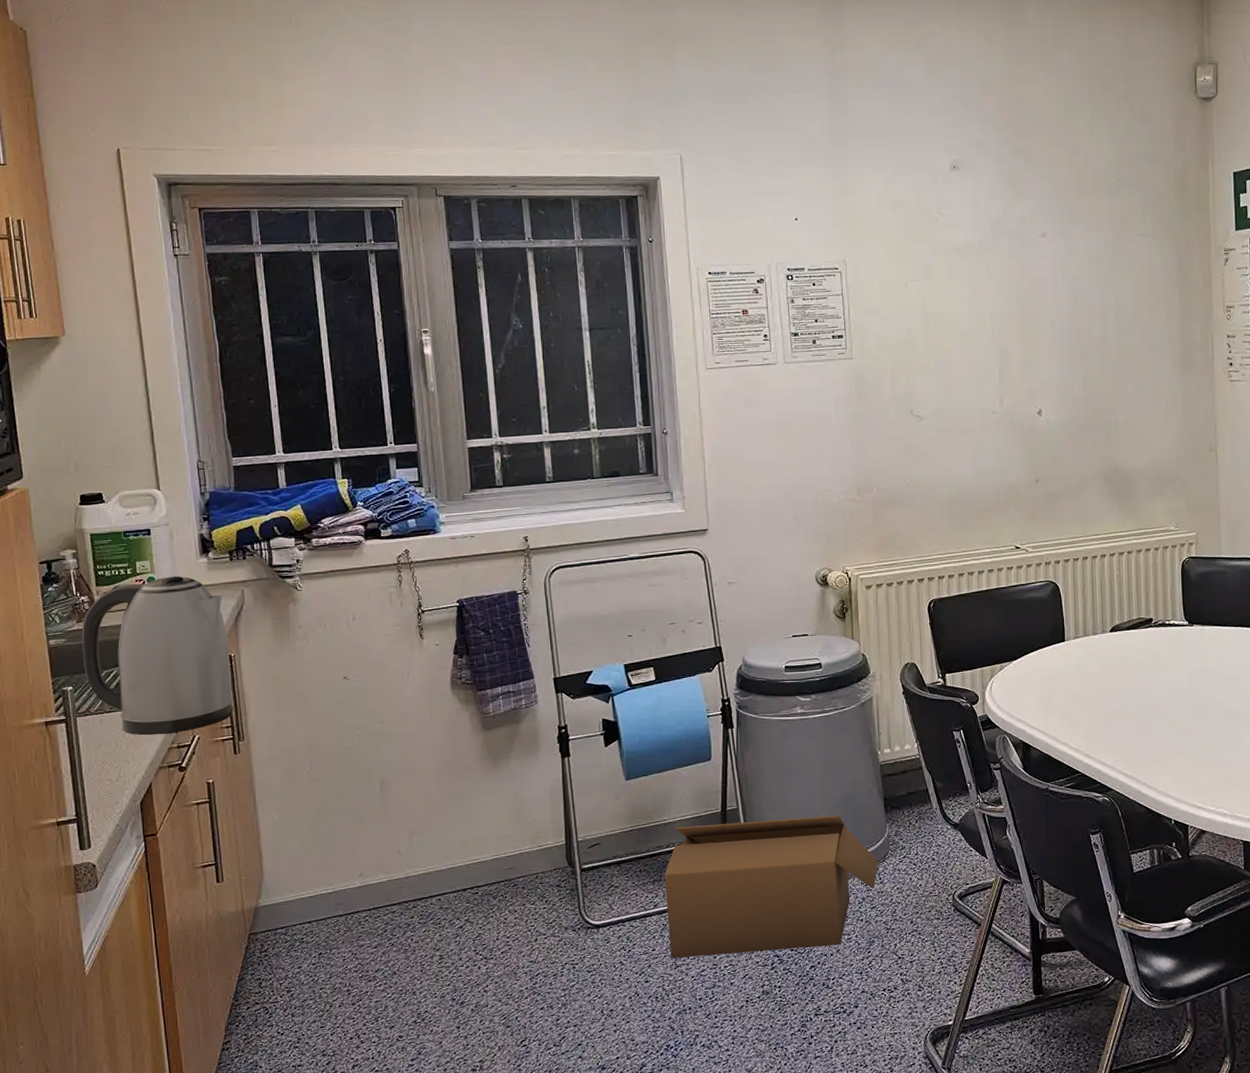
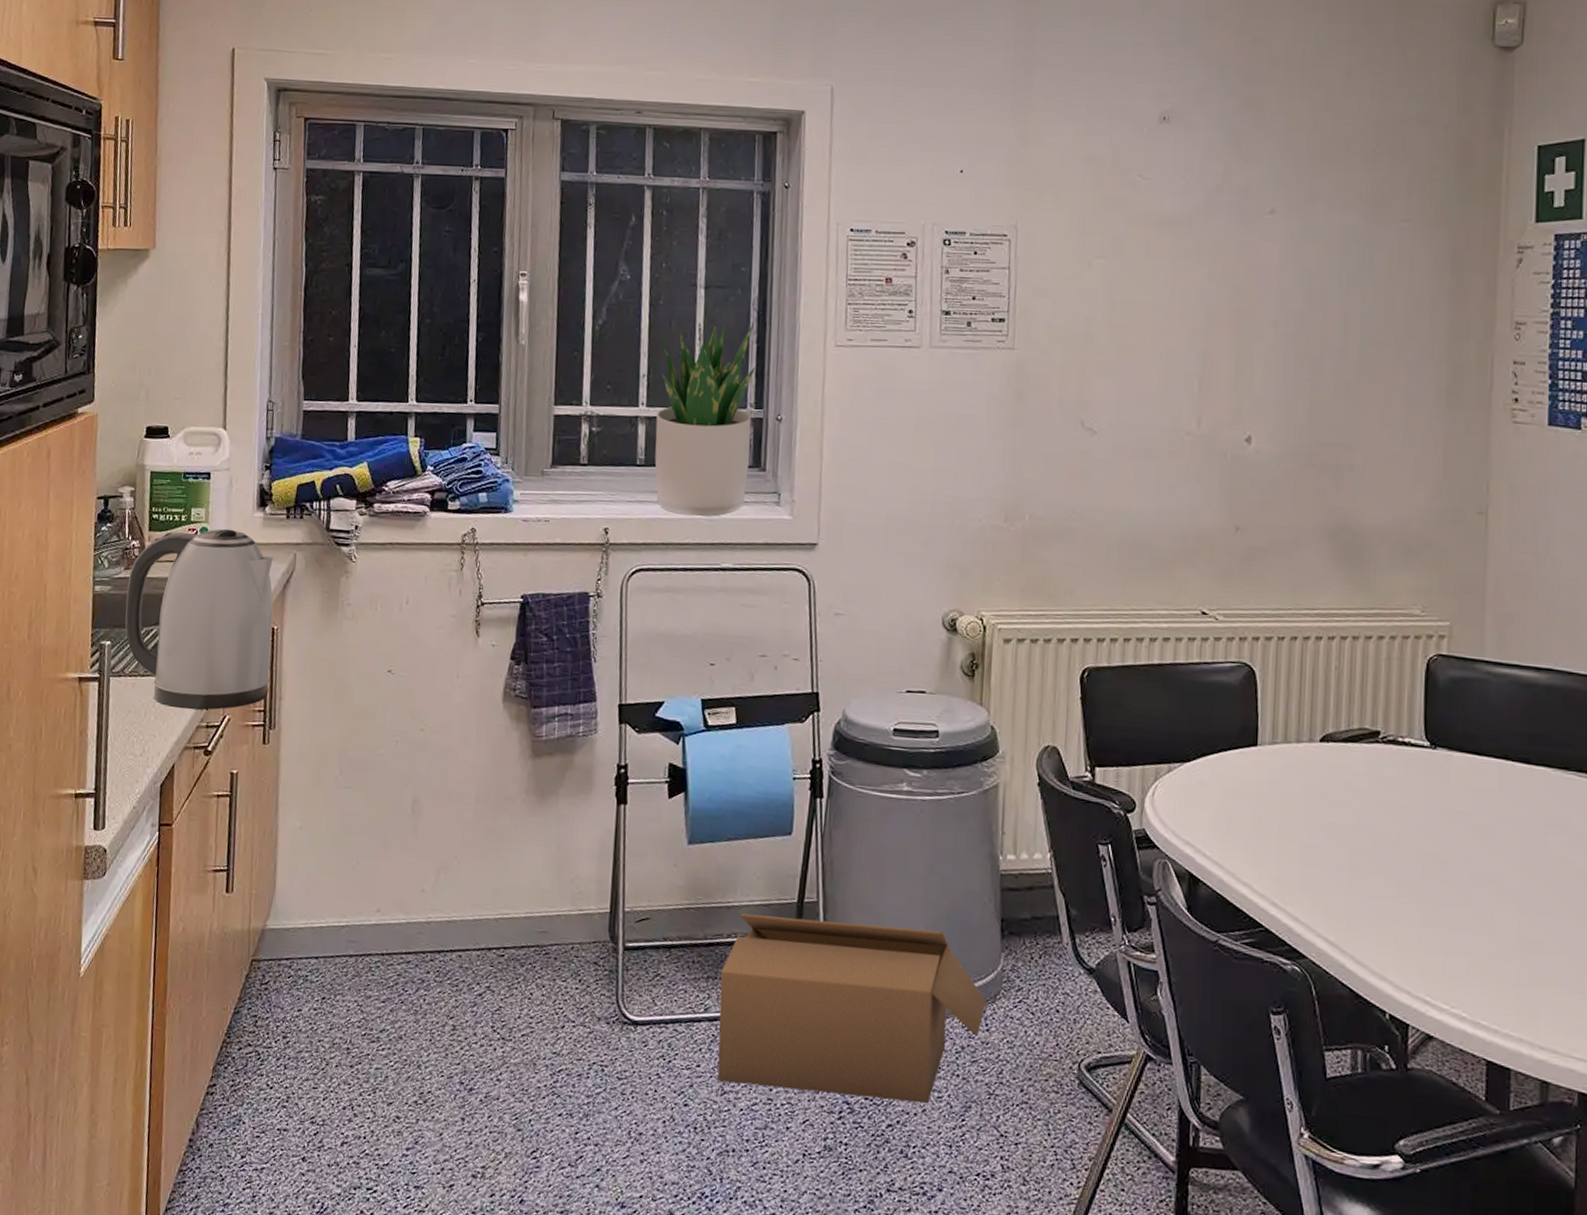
planter: none [557,356,644,519] -> present [654,323,755,517]

